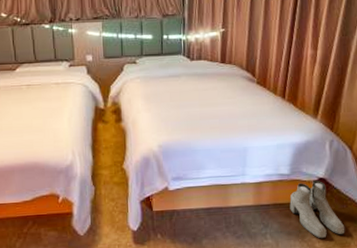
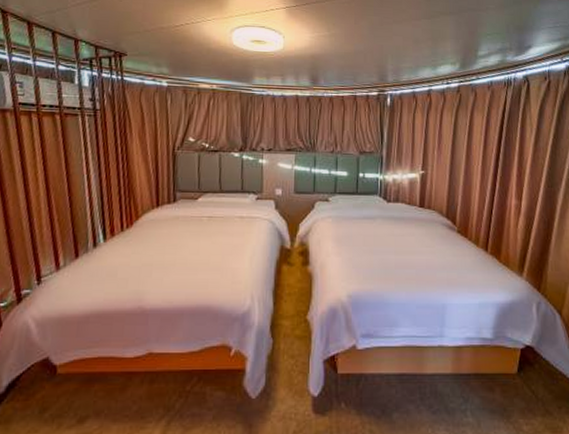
boots: present [290,180,345,239] -> none [493,347,556,421]

